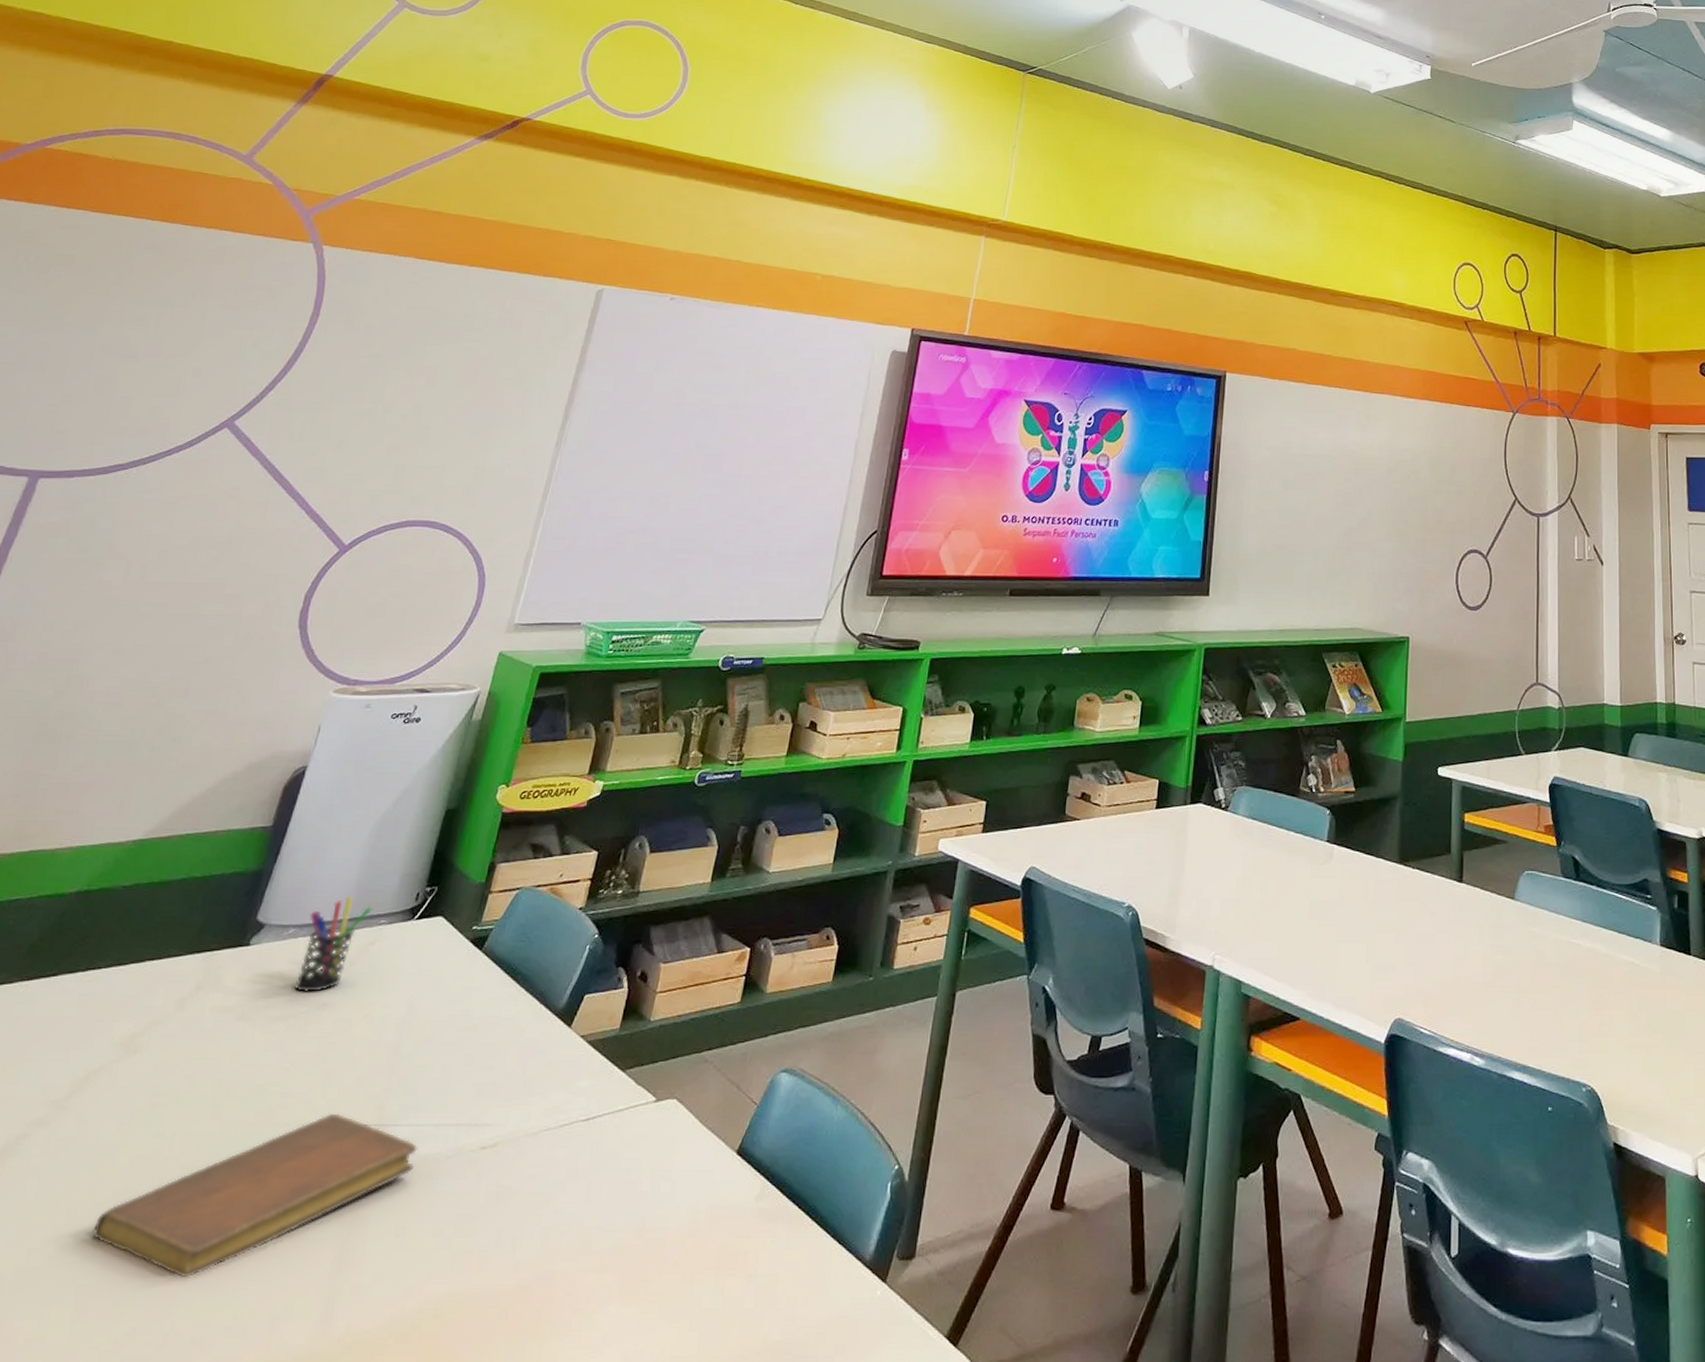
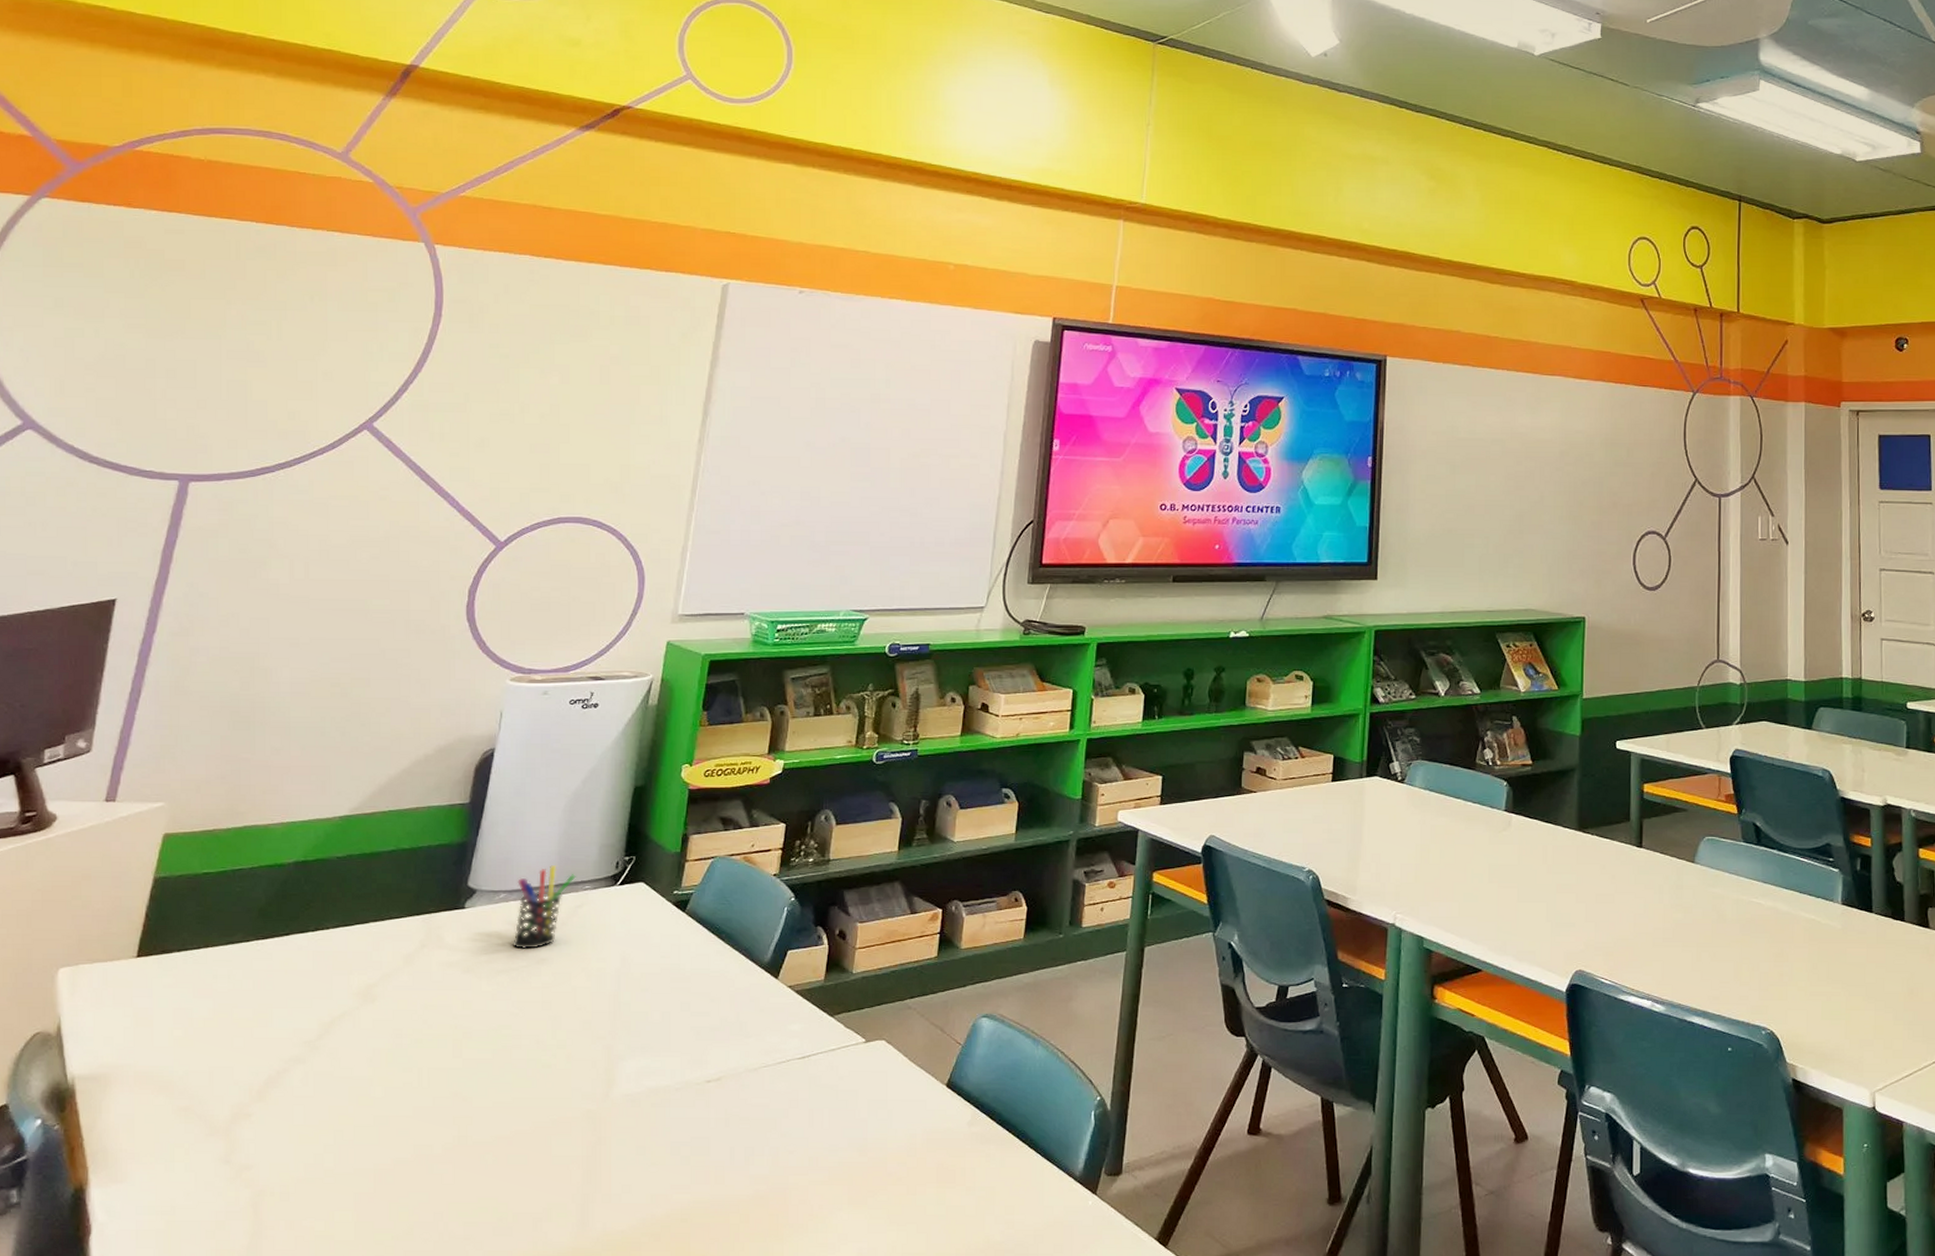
notebook: present [93,1113,417,1278] -> none [361,1052,647,1188]

